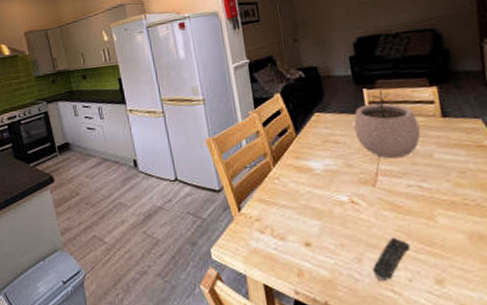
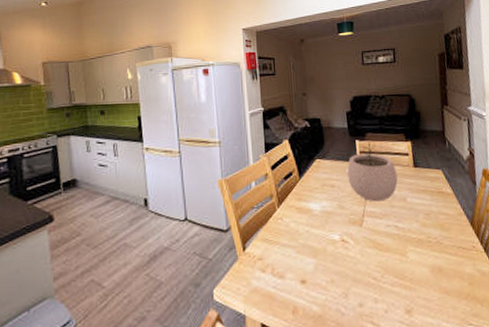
remote control: present [372,238,411,282] -> none [356,273,388,315]

